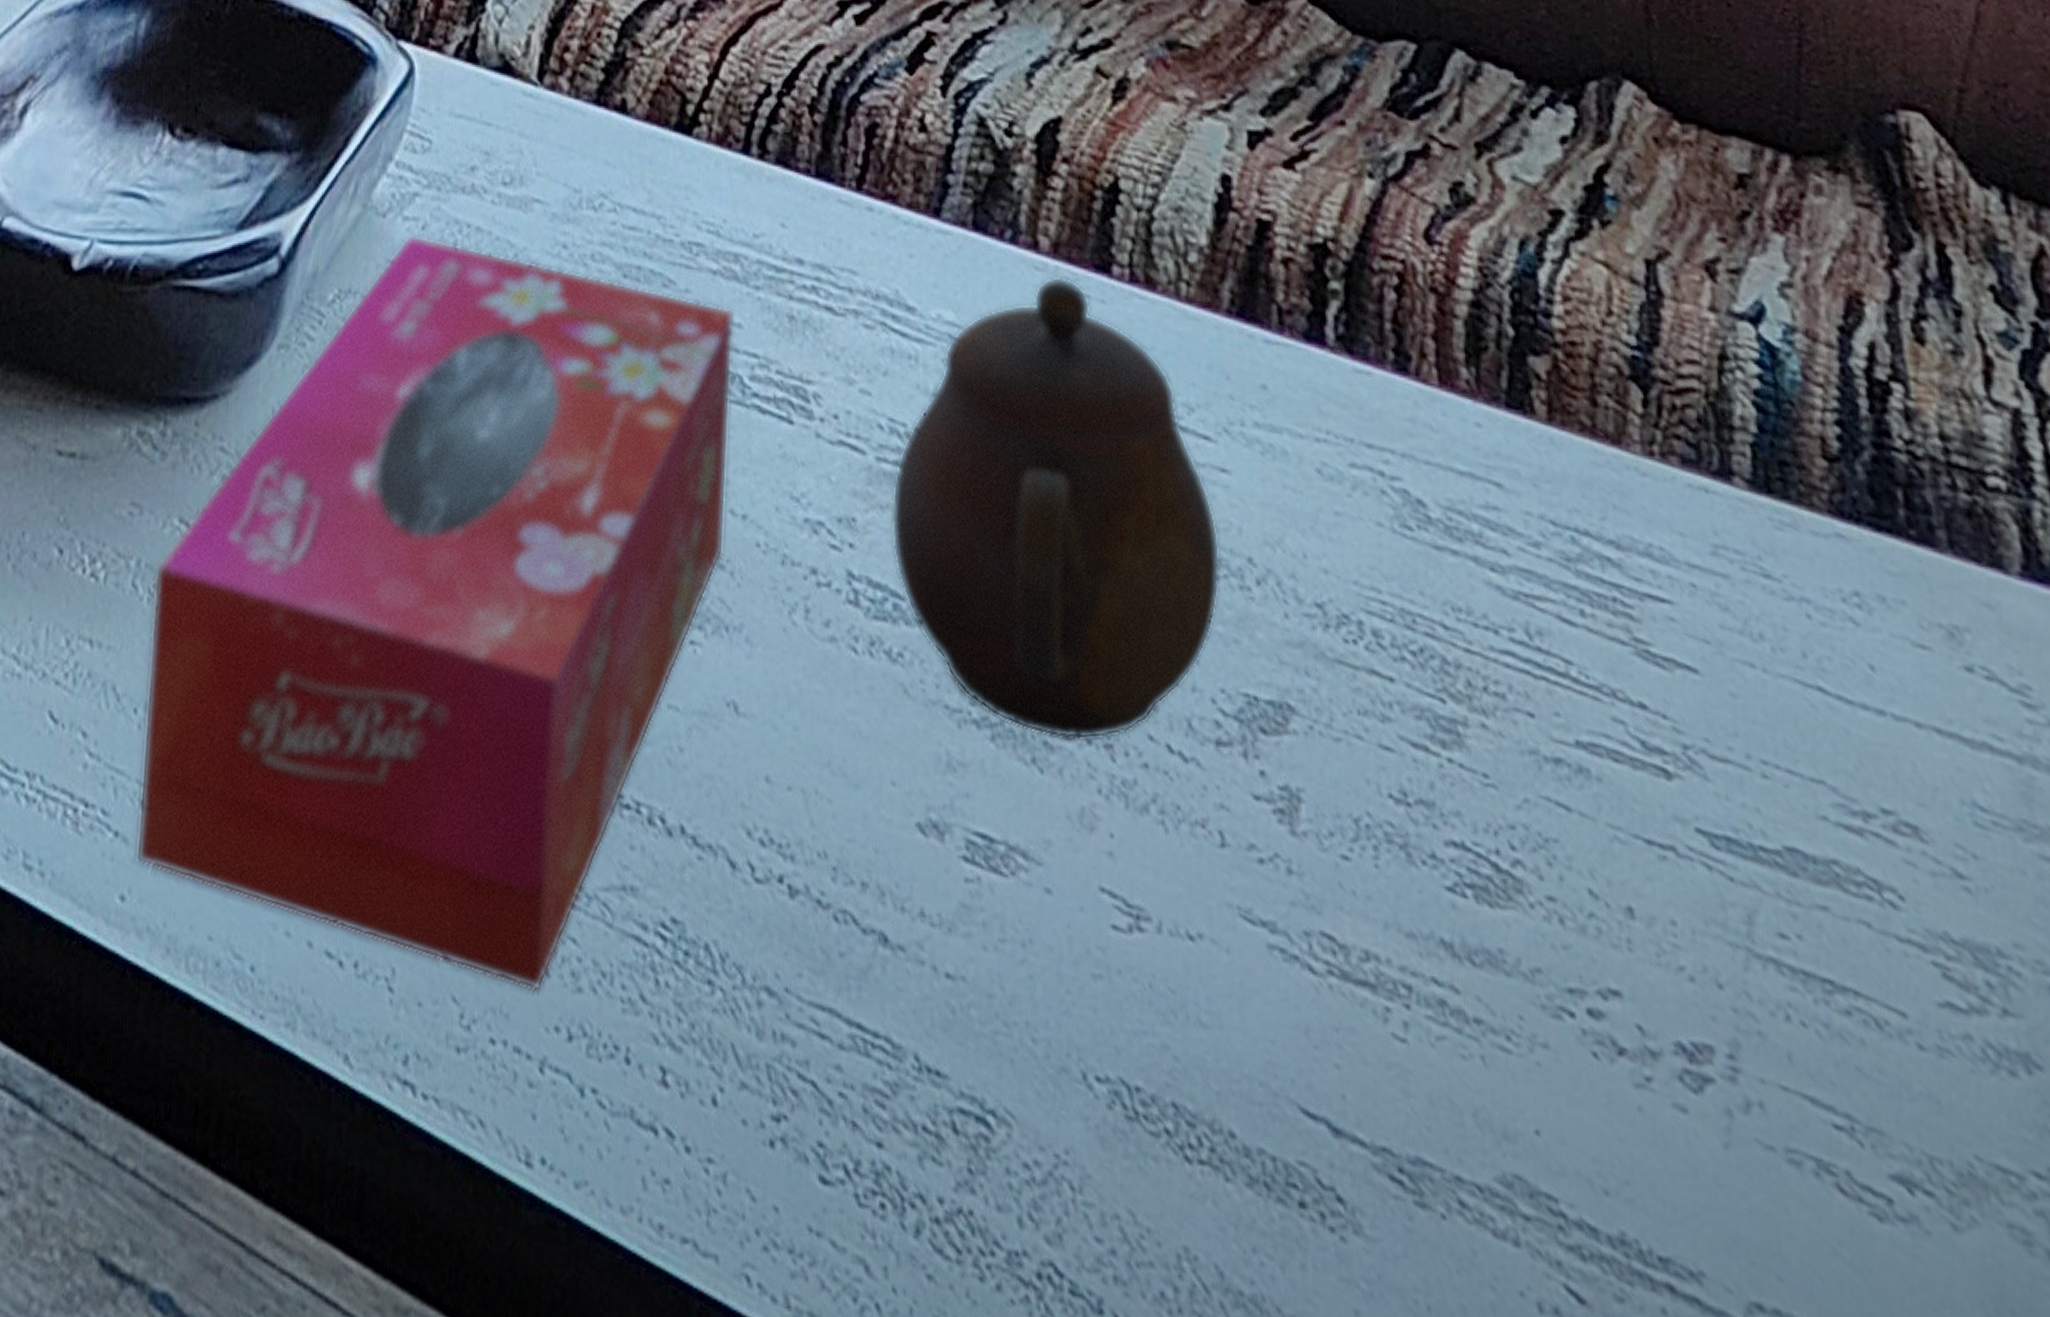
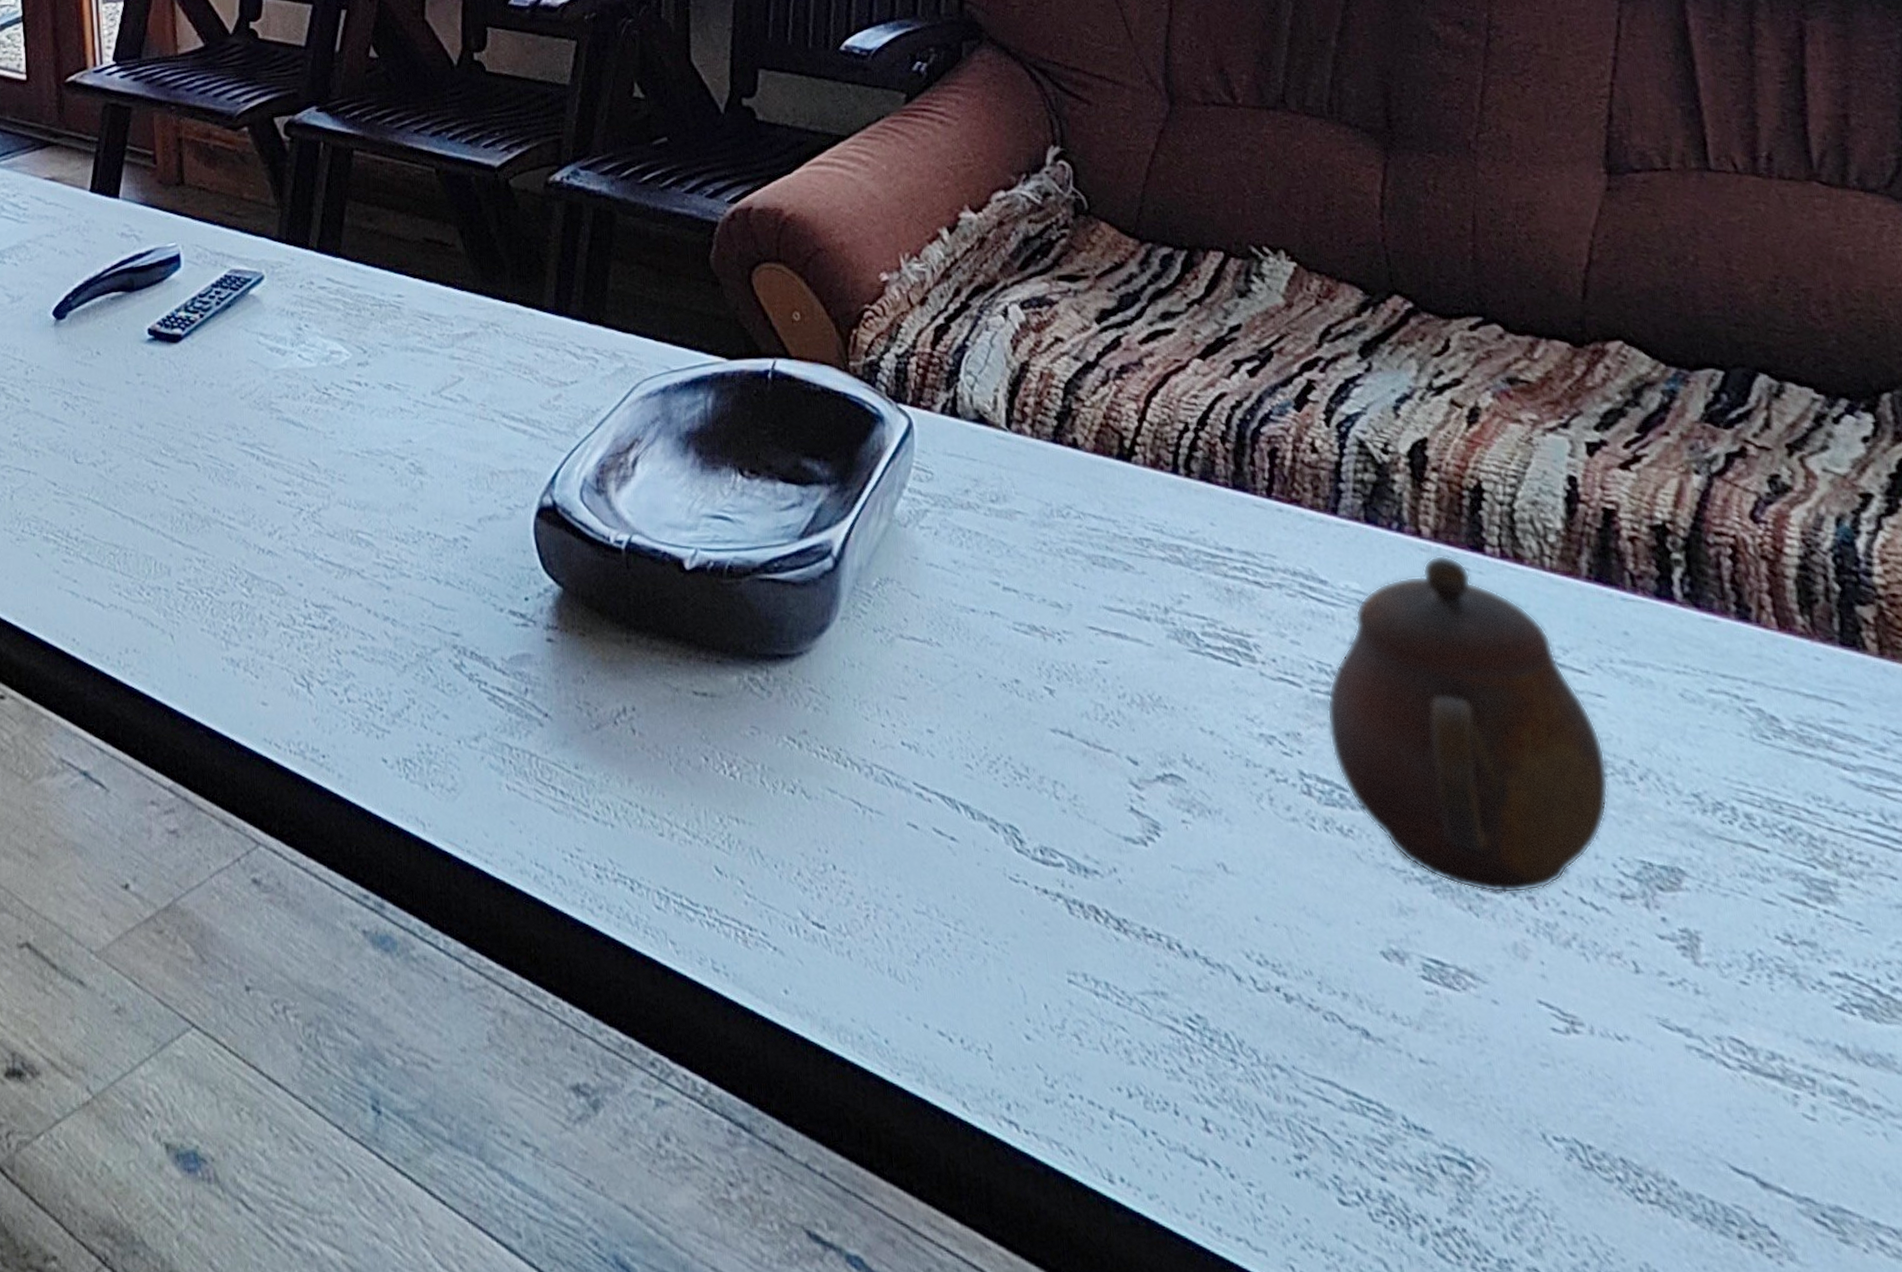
tissue box: present [135,234,734,991] -> none [775,538,1200,1063]

